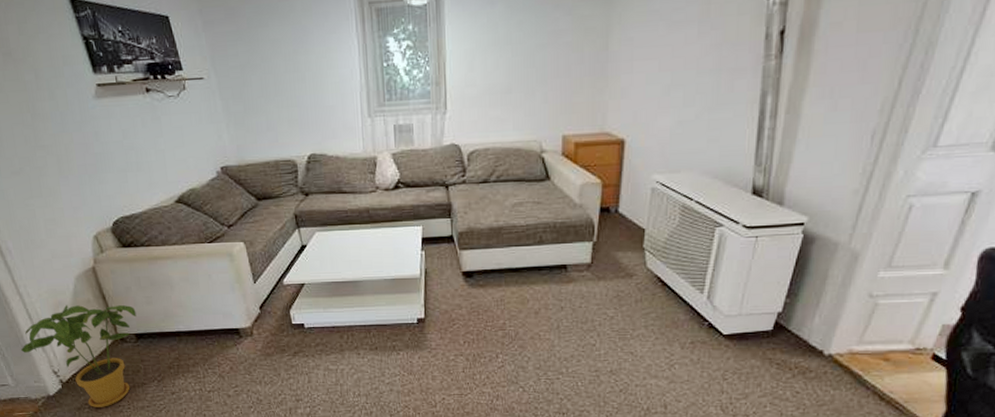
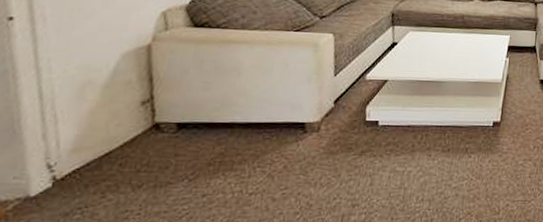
house plant: present [21,304,136,407] -> none [10,84,187,213]

